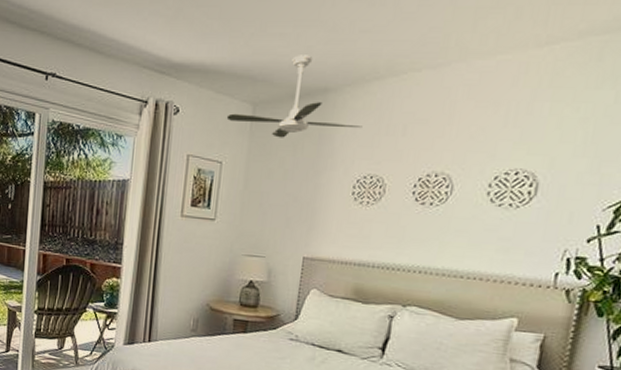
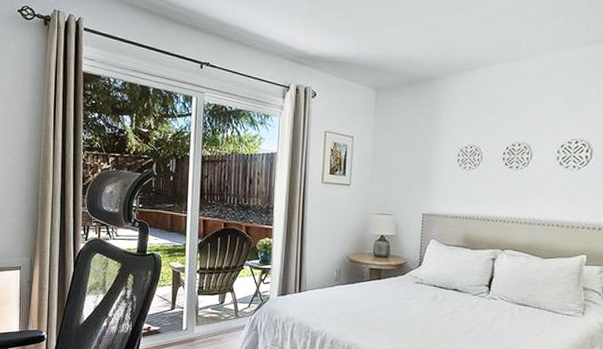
ceiling fan: present [226,55,363,138] -> none [355,50,462,117]

